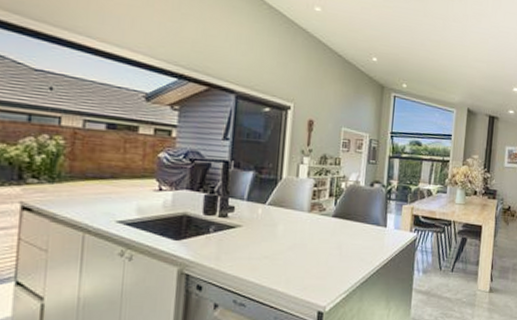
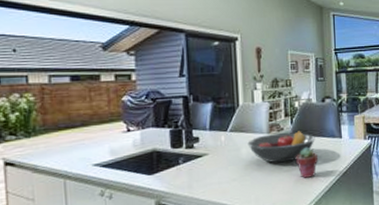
fruit bowl: none [285,212,358,246] -> present [247,130,315,163]
potted succulent: none [334,231,358,265] -> present [295,147,318,178]

